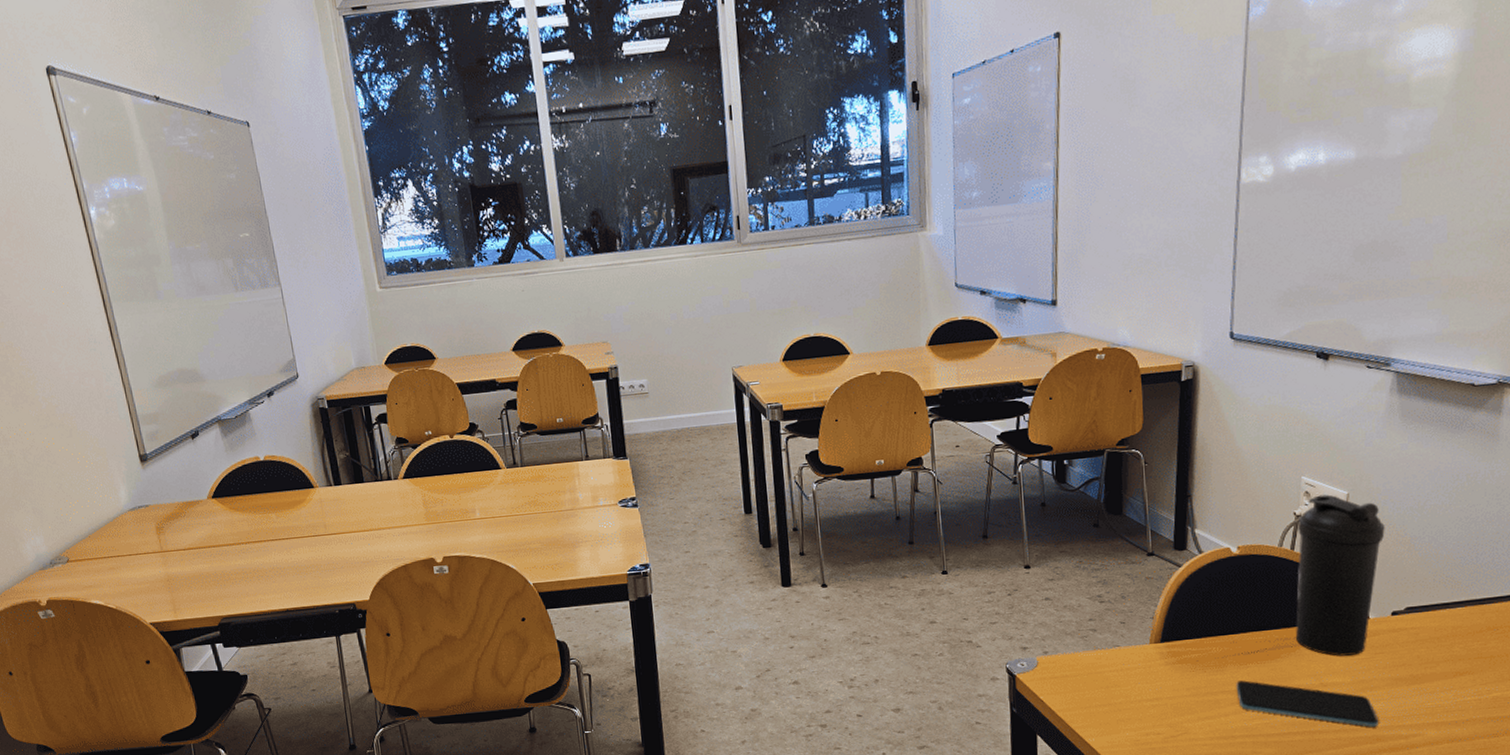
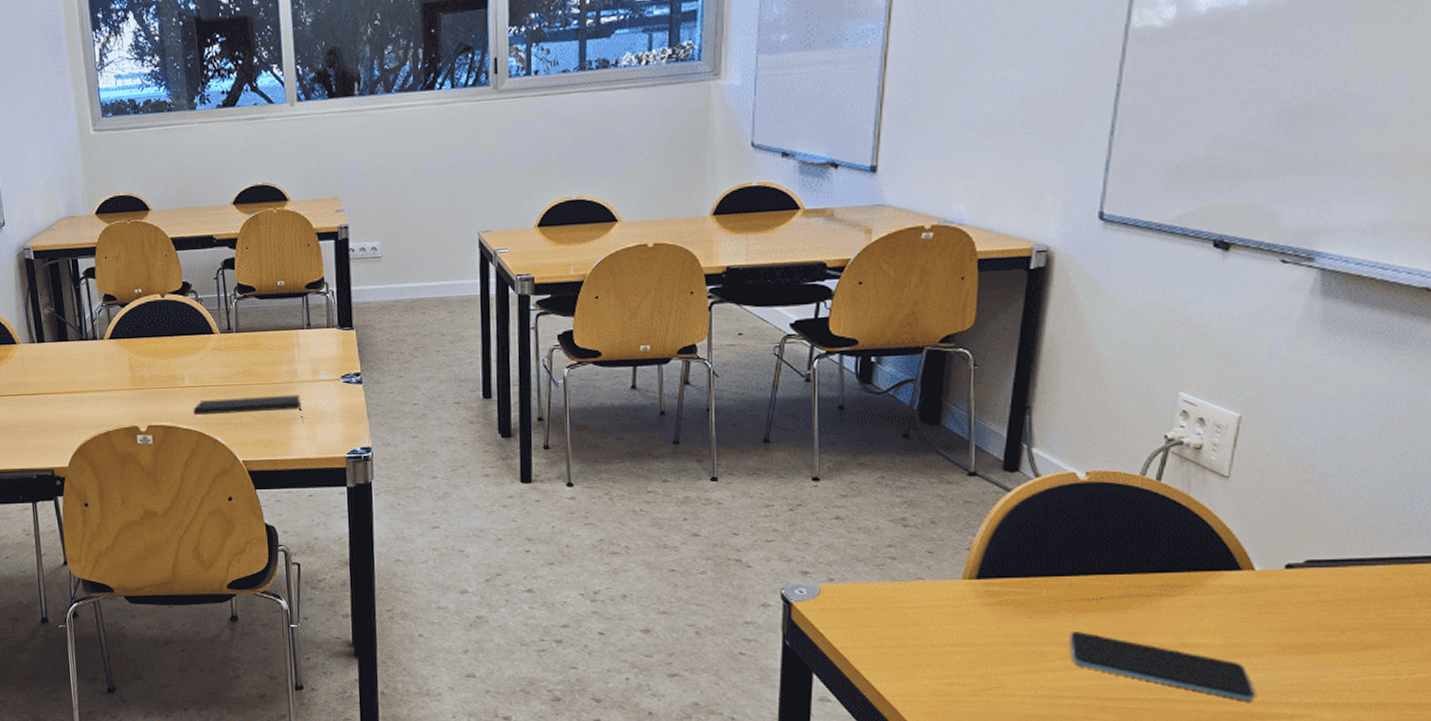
notepad: none [485,520,586,545] -> present [193,394,302,419]
water bottle: present [1296,494,1385,656] -> none [1154,415,1287,613]

